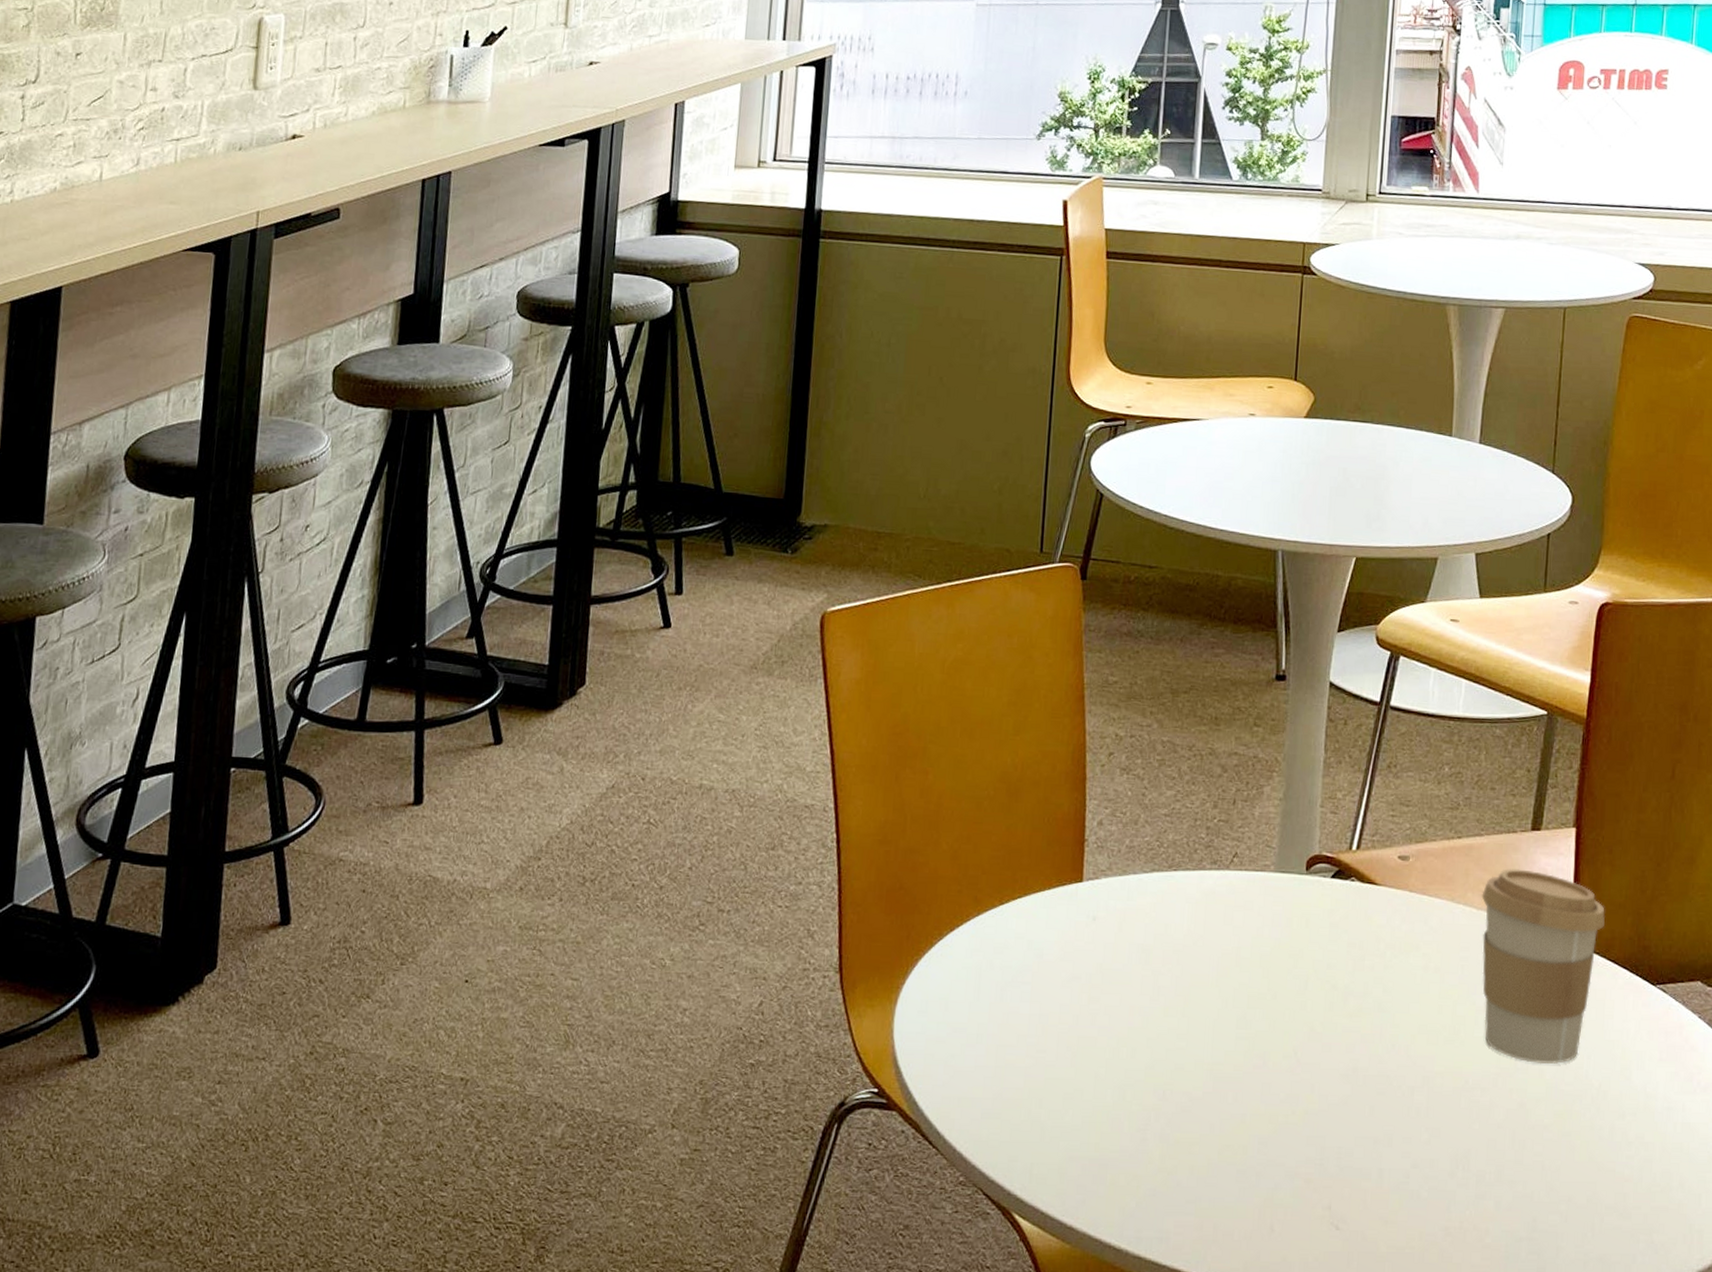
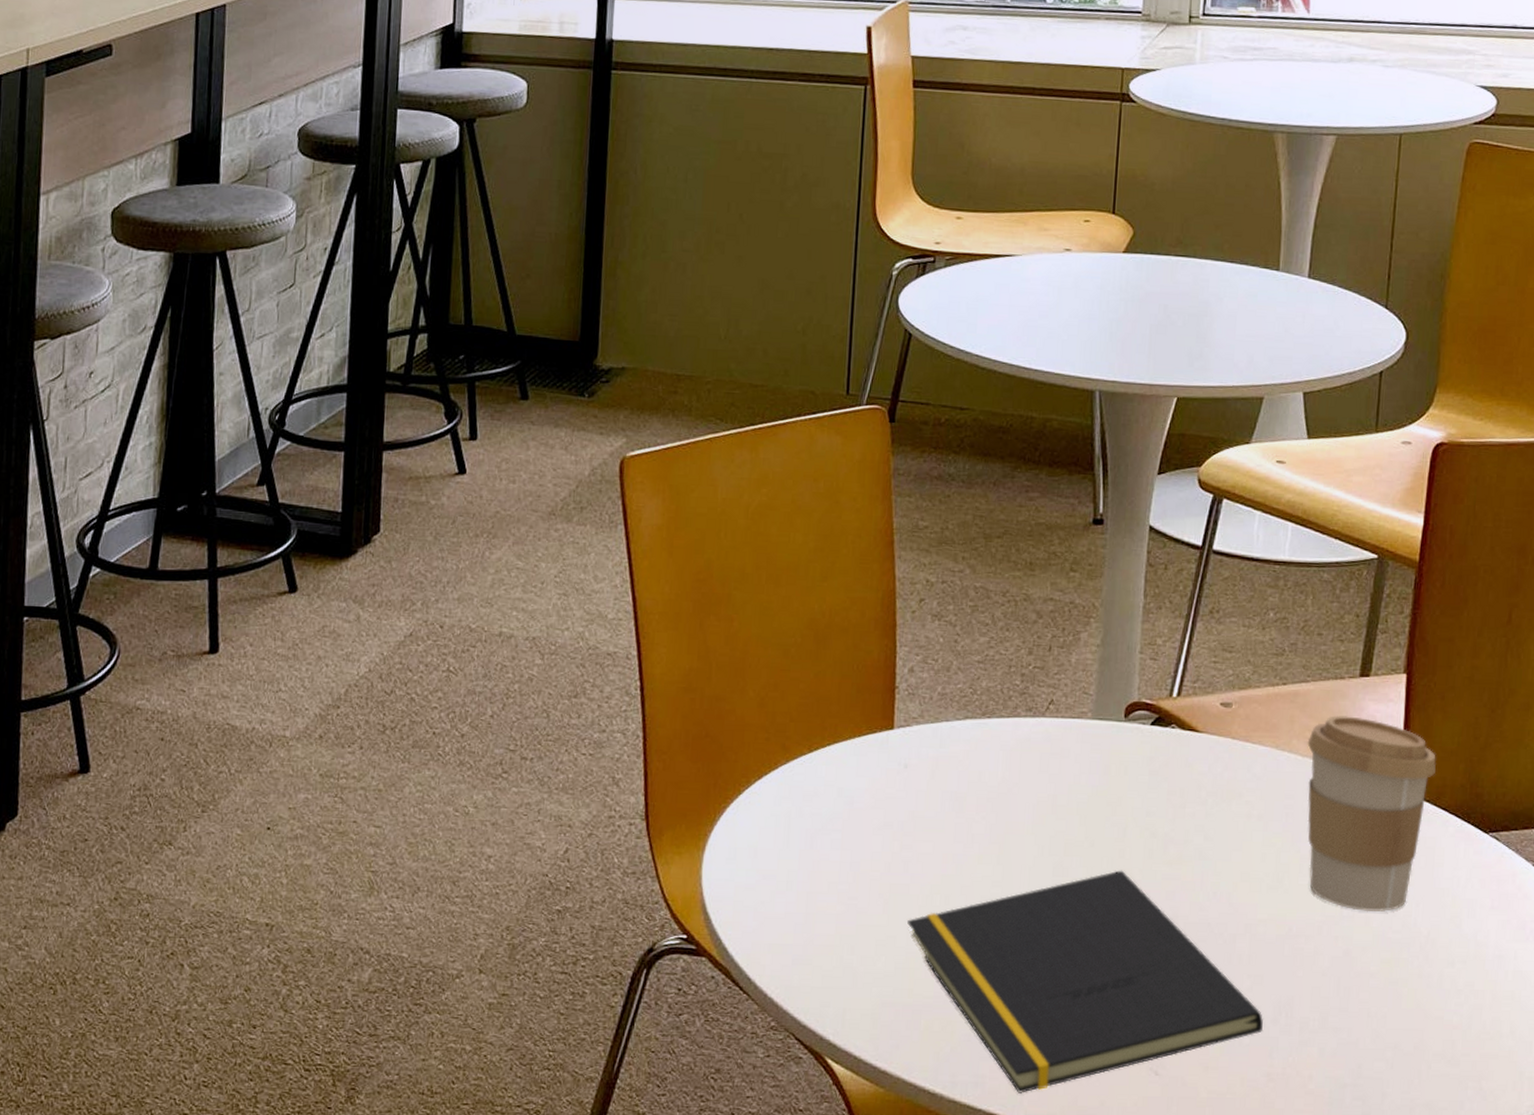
notepad: none [1094,1022,1441,1249] -> present [907,870,1264,1093]

